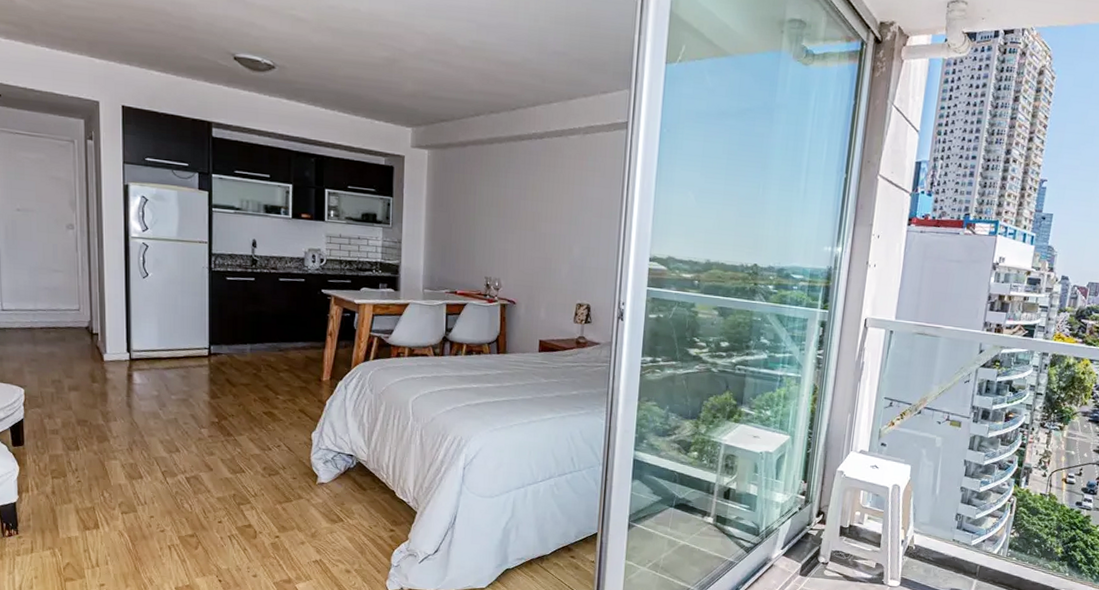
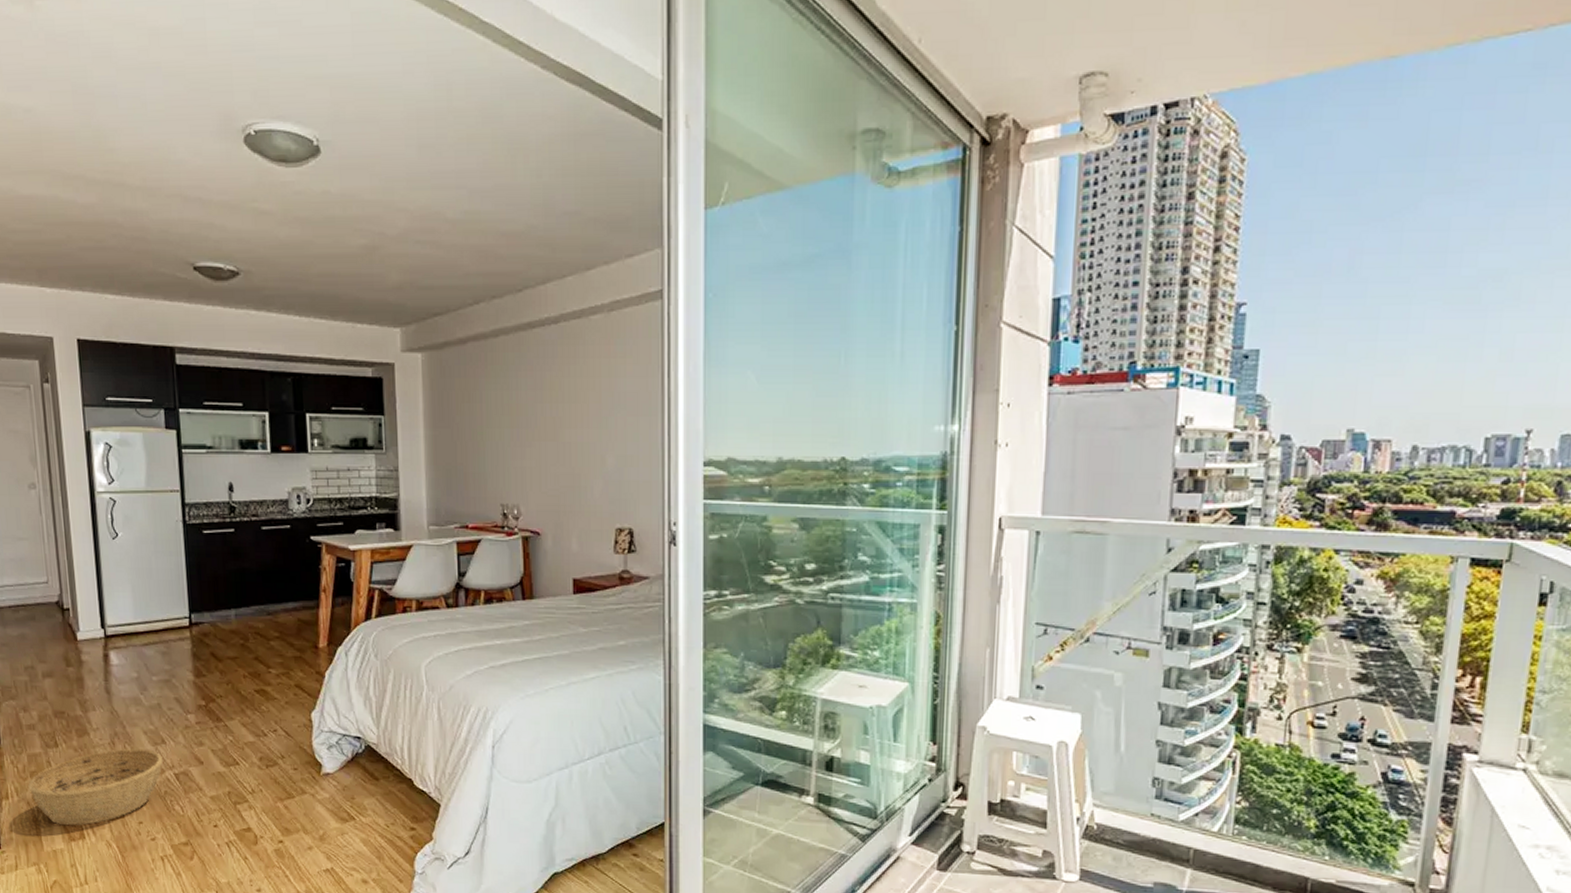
basket: none [48,454,176,517] -> present [28,748,163,826]

